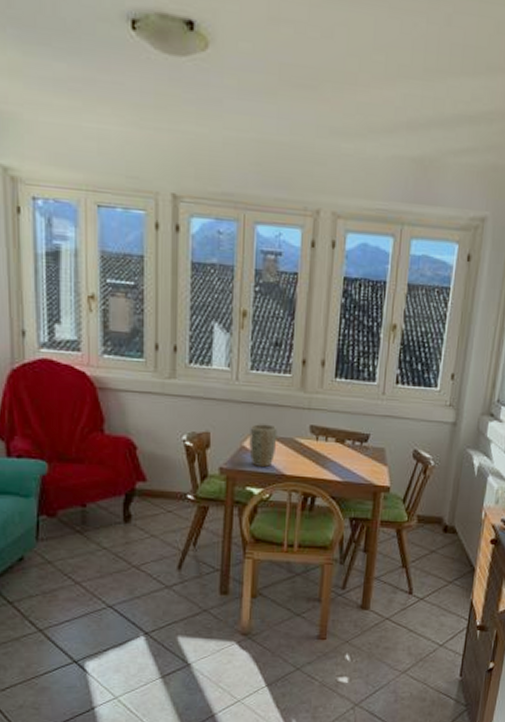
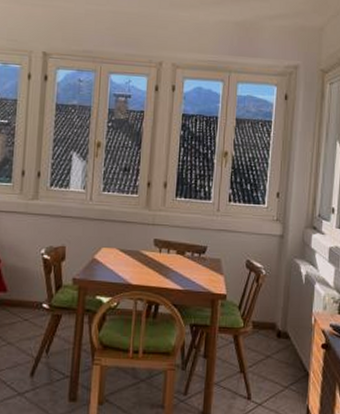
plant pot: present [249,424,278,467] -> none [99,238,125,277]

